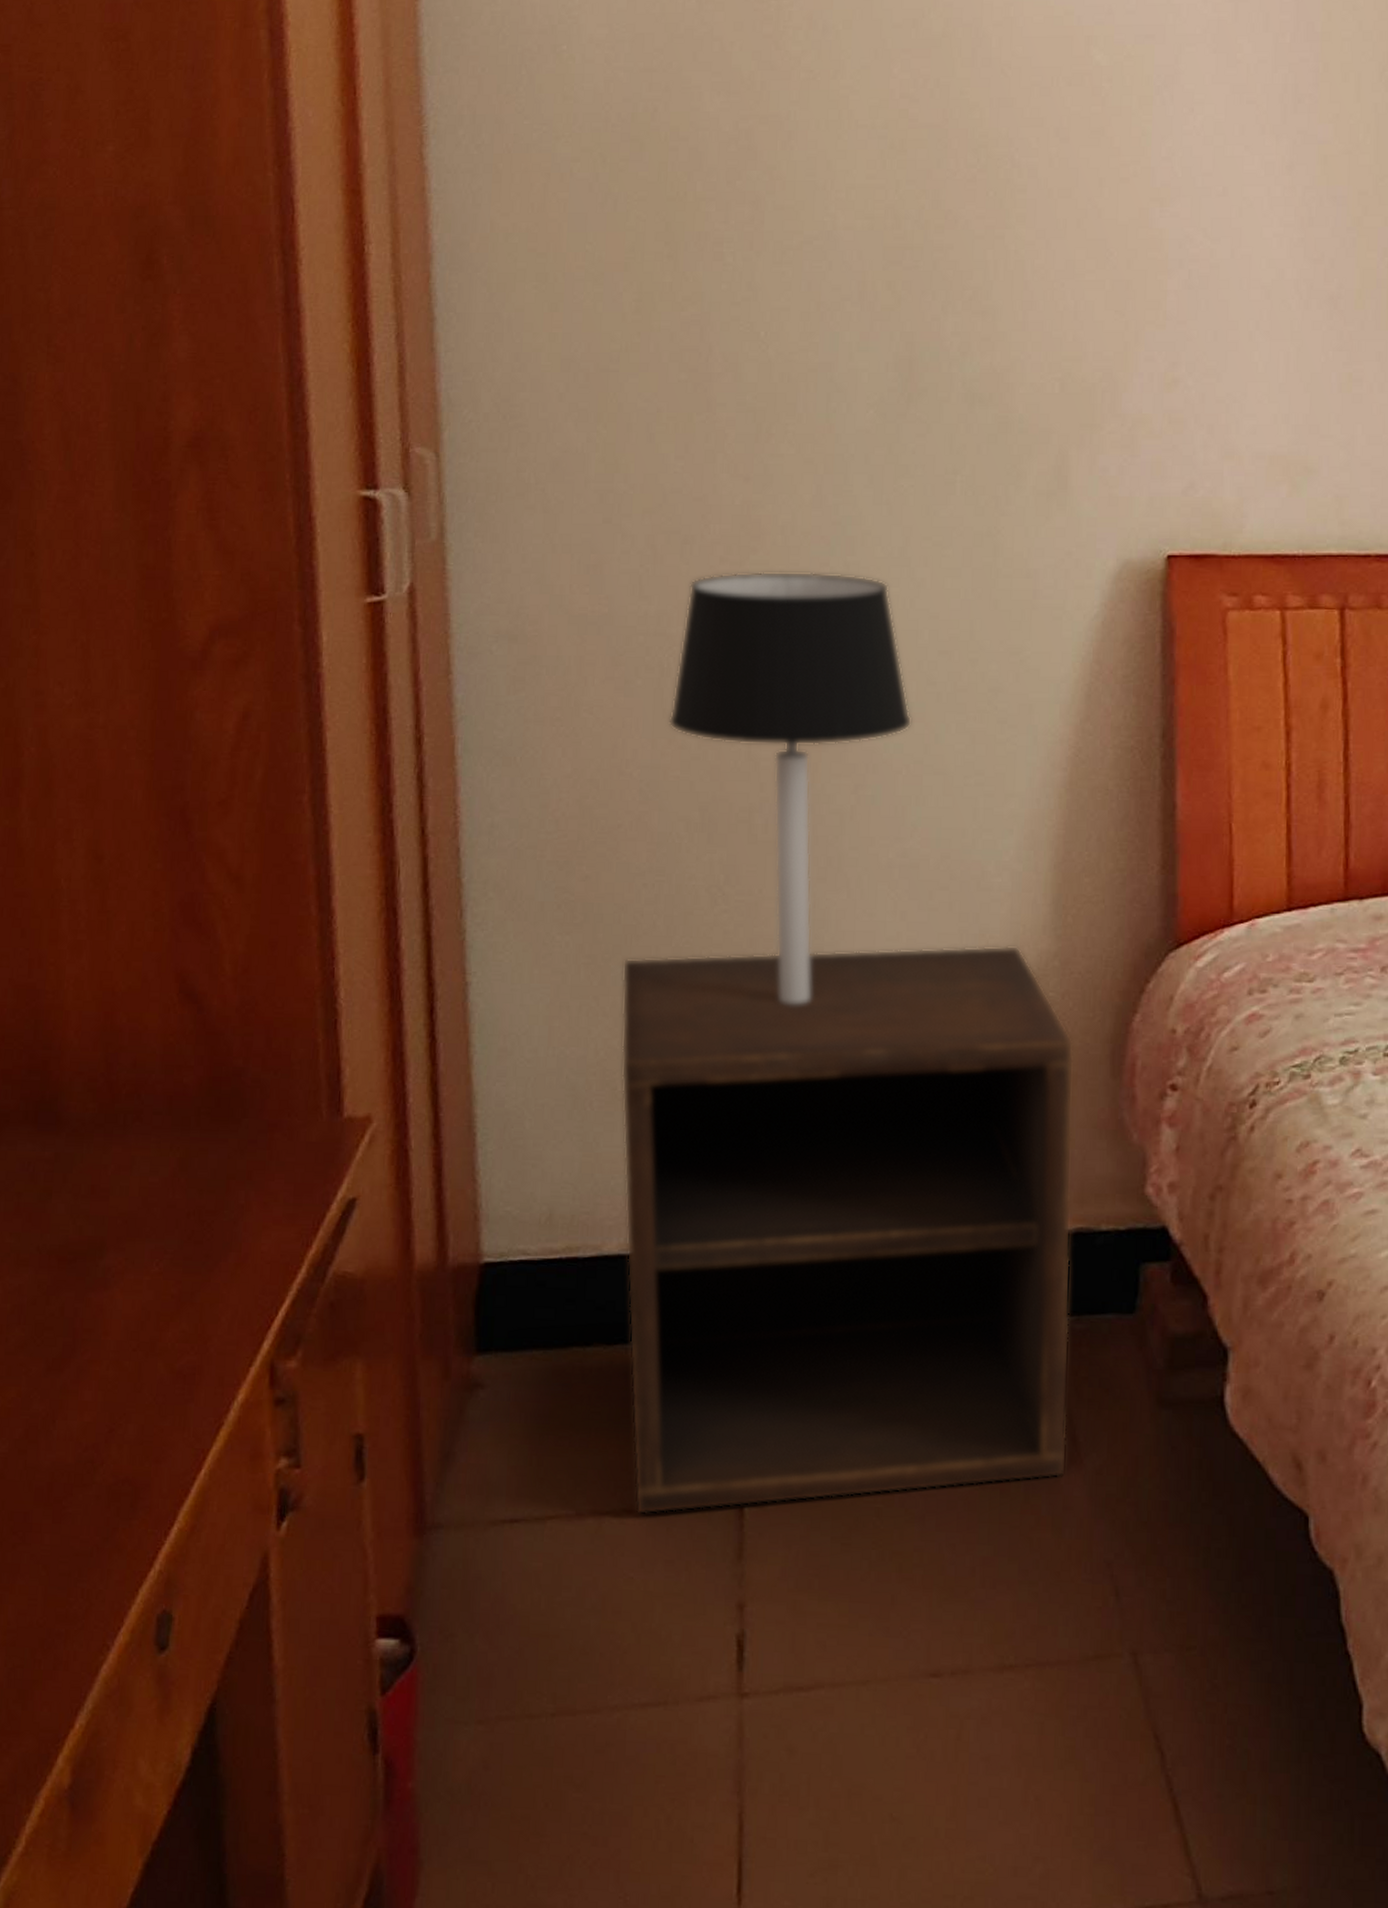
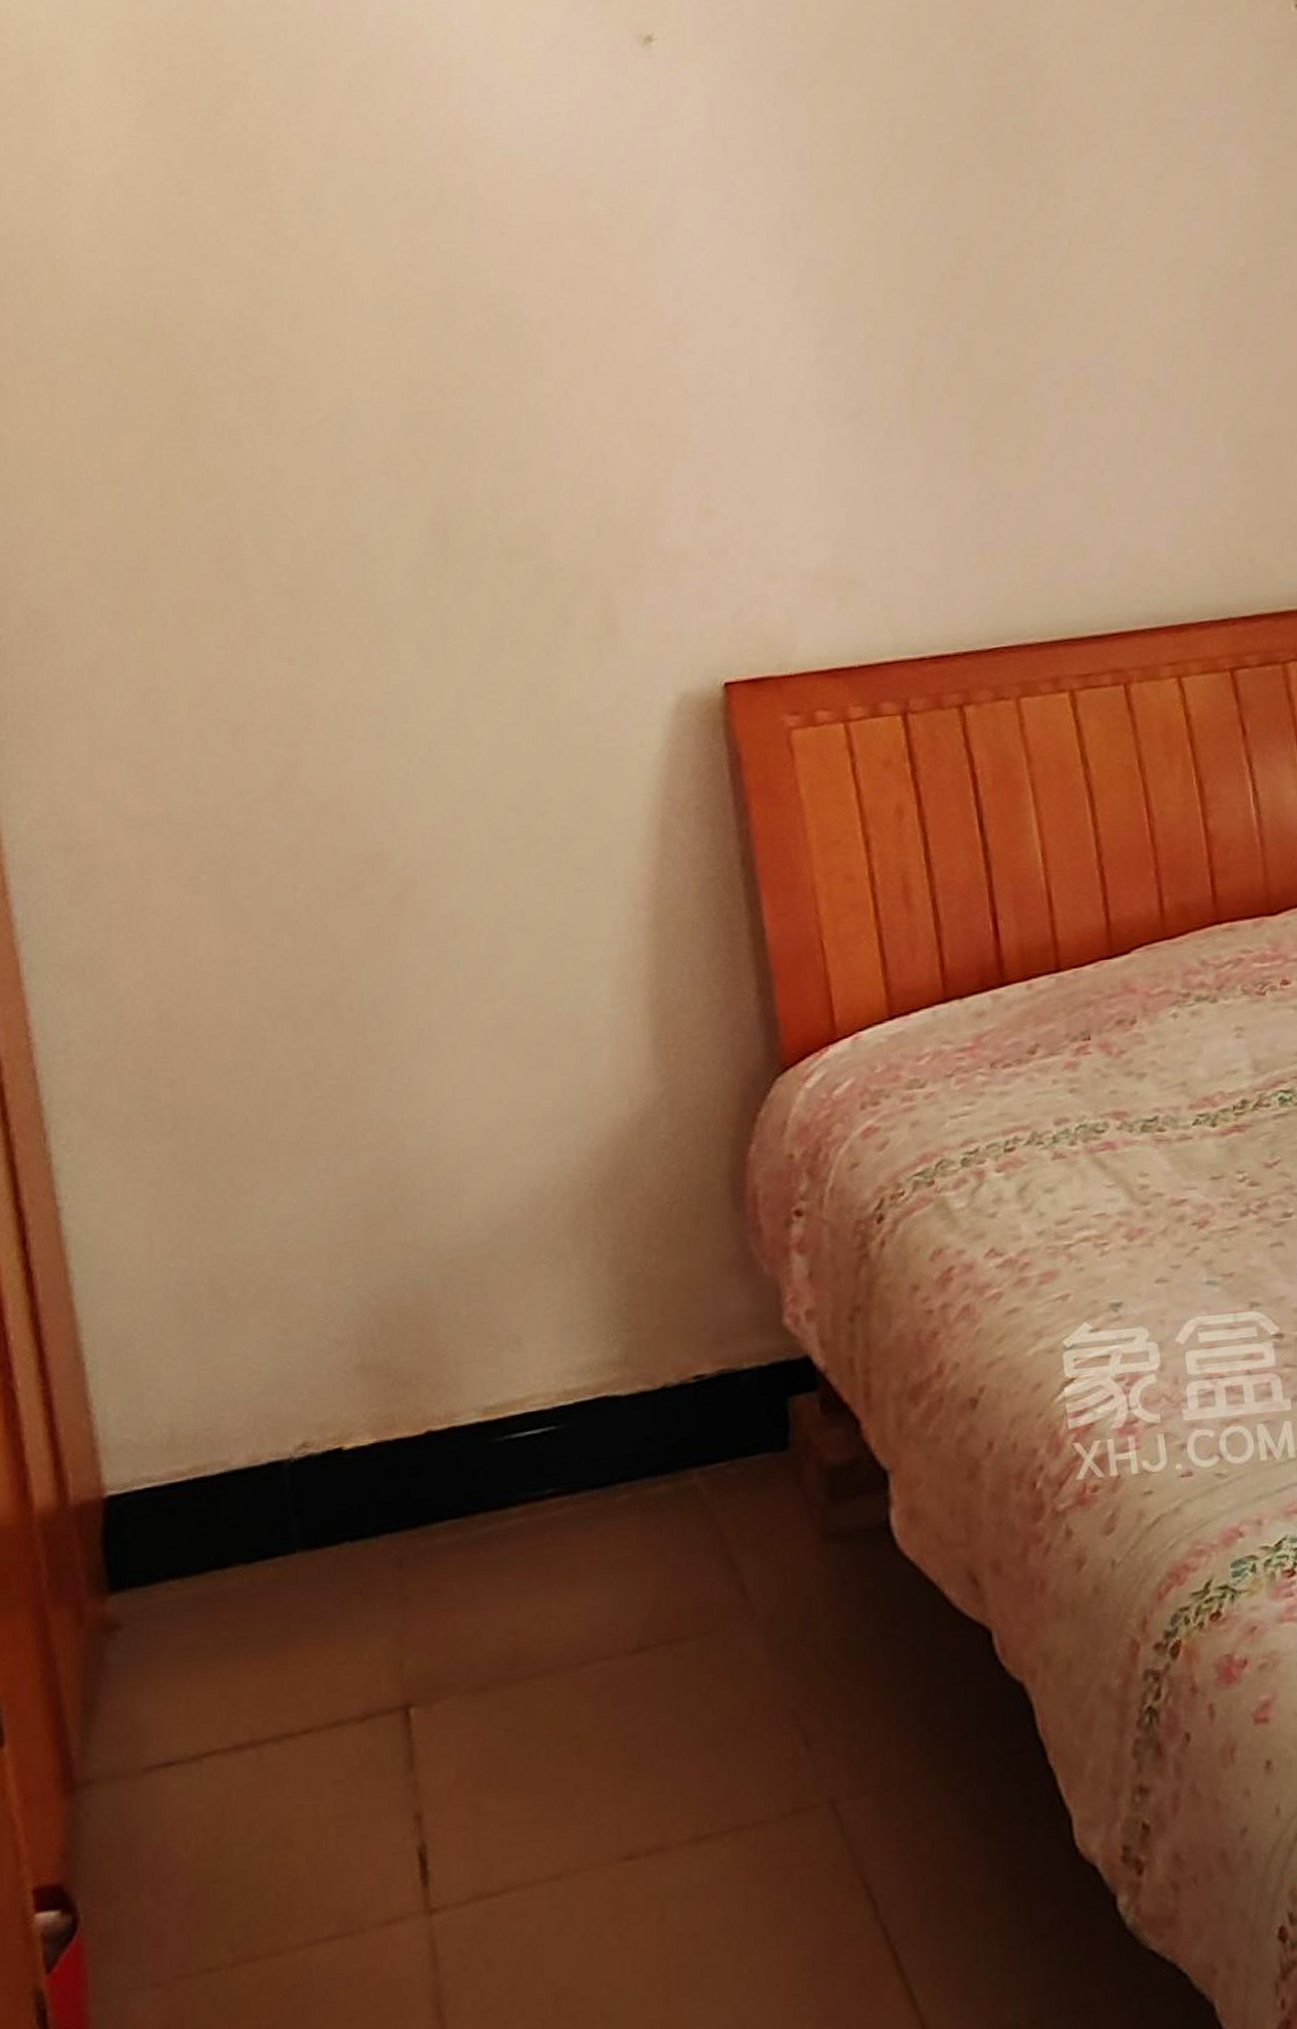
nightstand: present [621,945,1074,1515] -> none [219,1091,739,1737]
table lamp: present [669,571,912,1004] -> none [239,741,489,1183]

